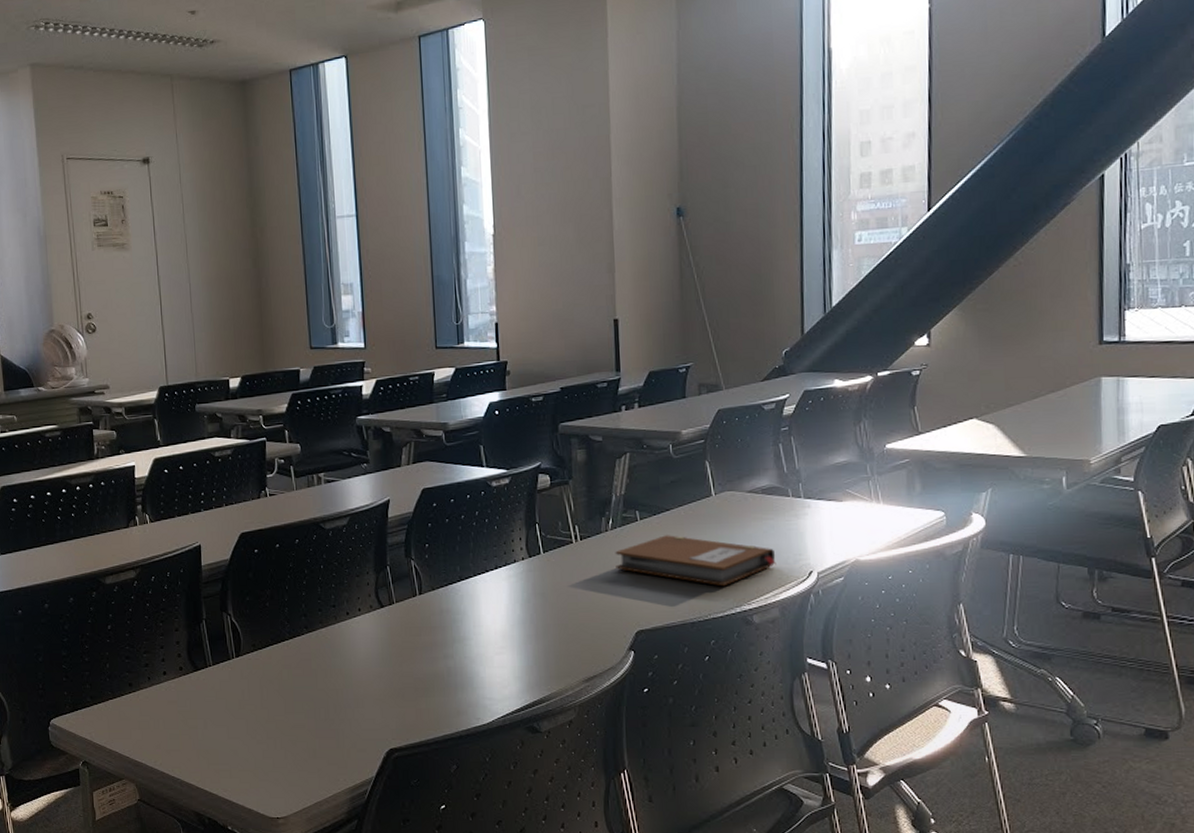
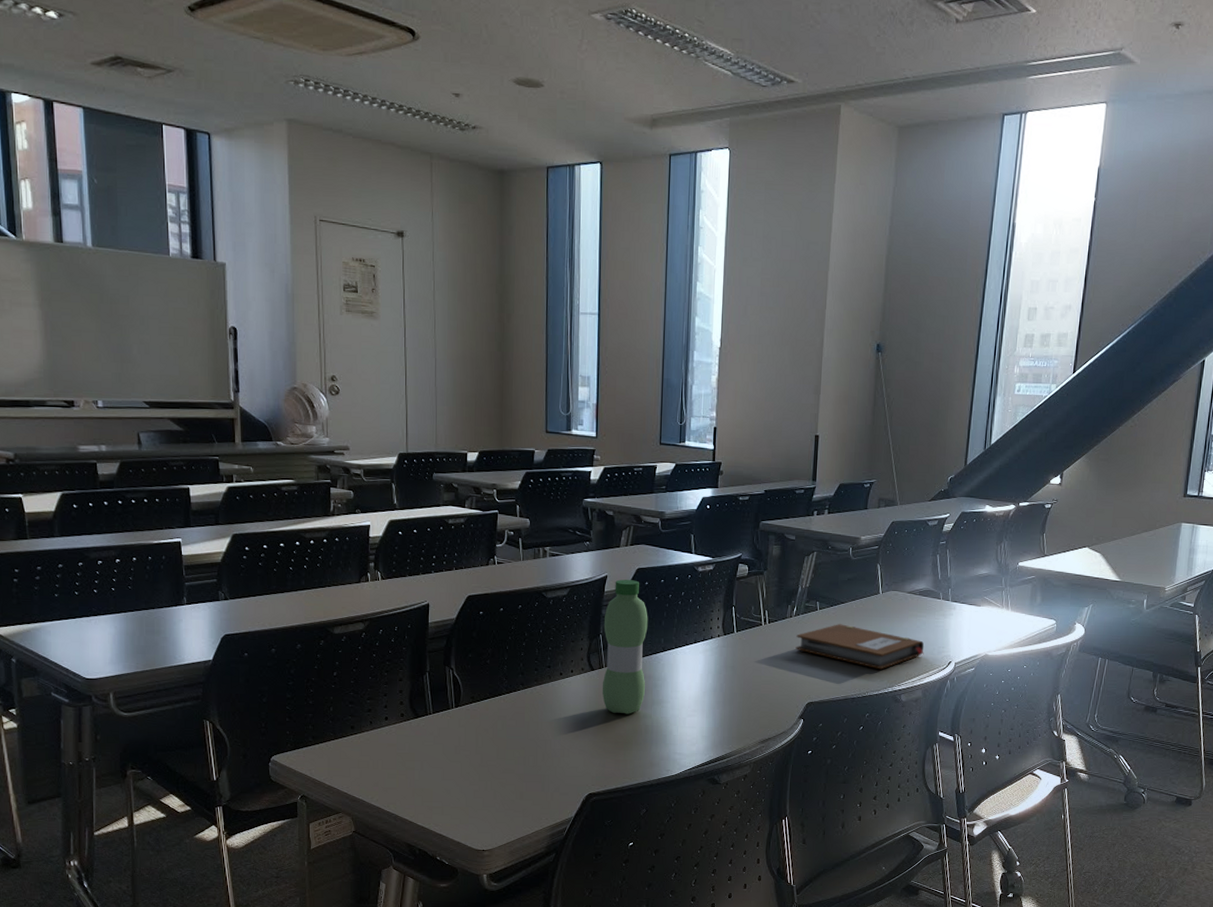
water bottle: none [390,502,443,656] -> present [603,579,648,715]

